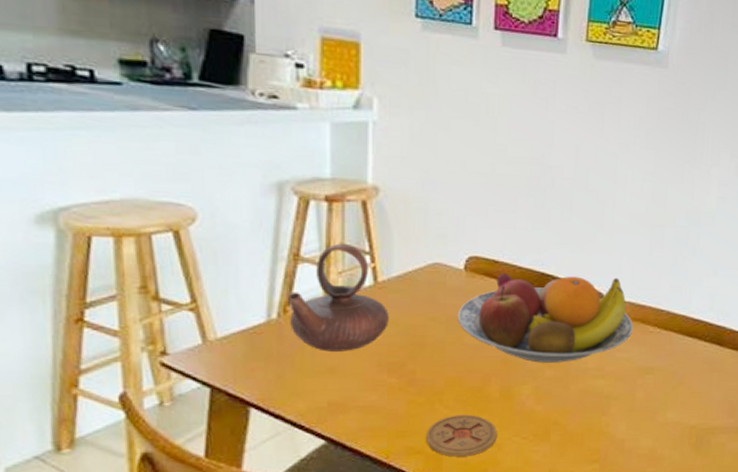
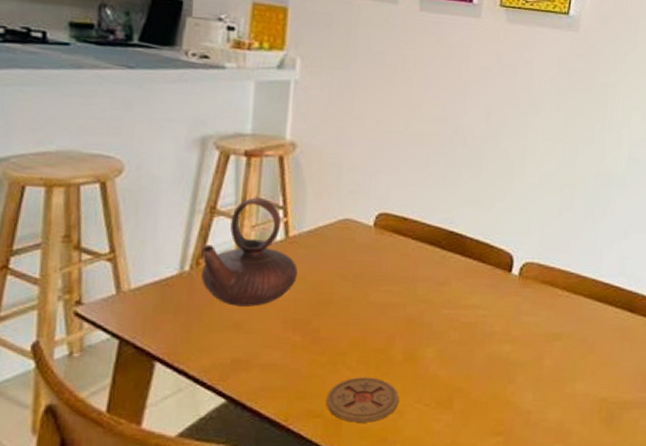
fruit bowl: present [457,272,633,363] -> none [364,230,541,325]

